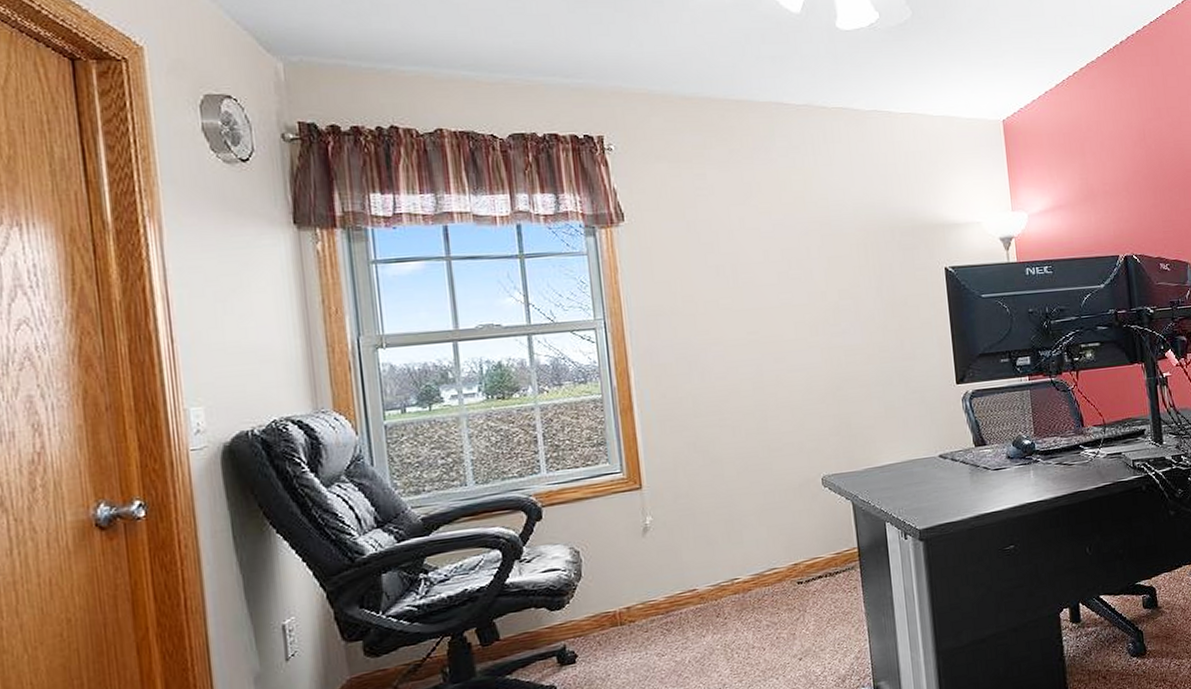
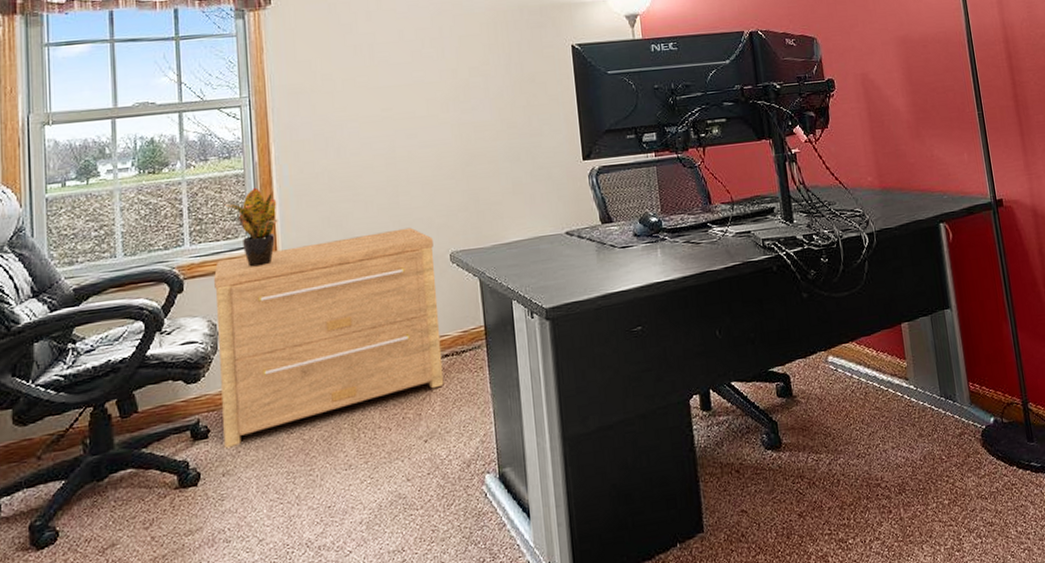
side table: none [574,452,818,673] -> present [214,227,444,449]
potted plant: none [582,413,641,494] -> present [224,187,278,267]

